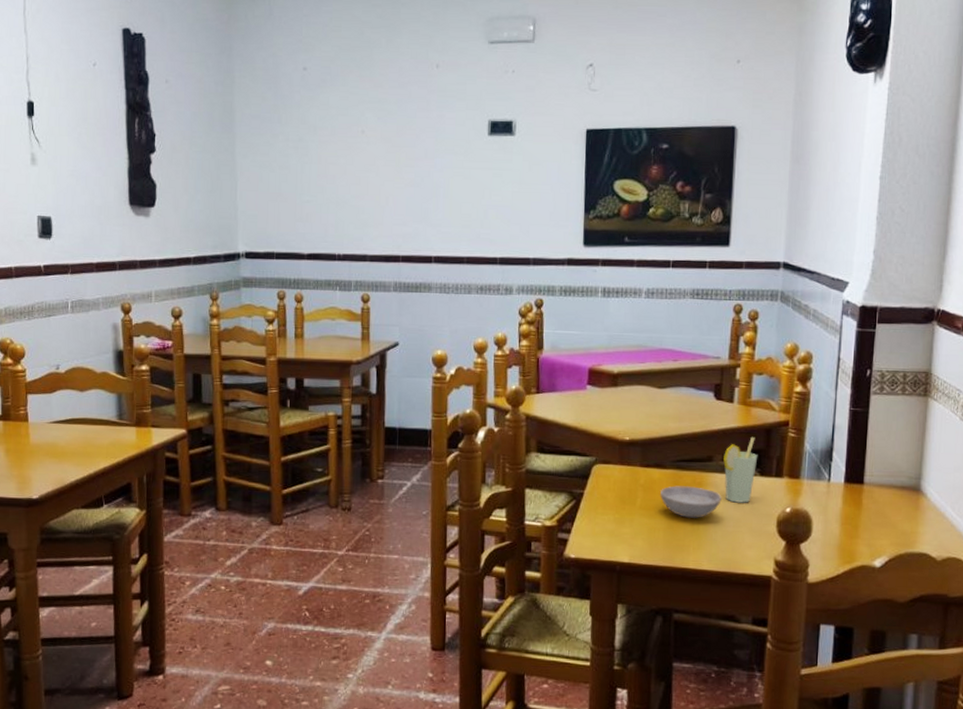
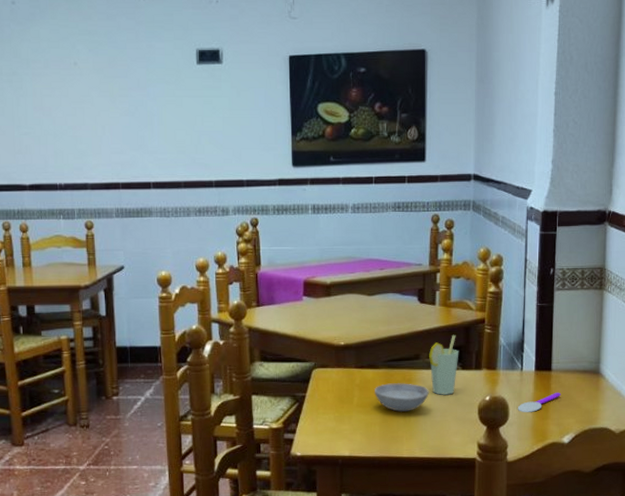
spoon: none [822,508,874,530] -> present [517,392,561,413]

